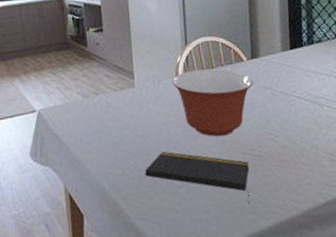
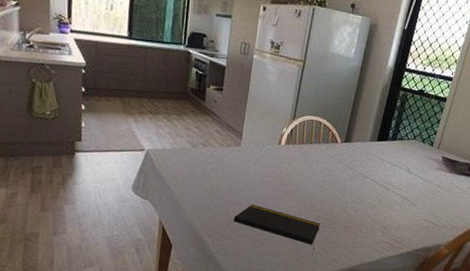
mixing bowl: present [172,68,254,137] -> none [274,142,341,201]

